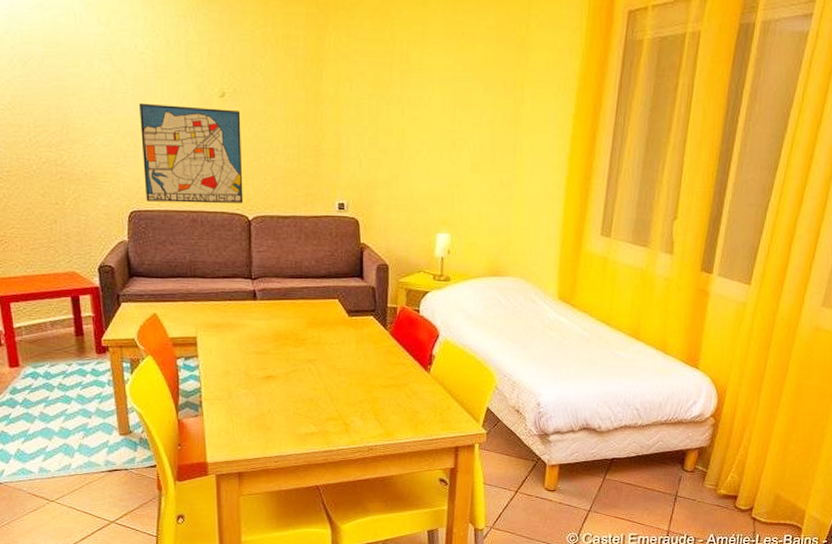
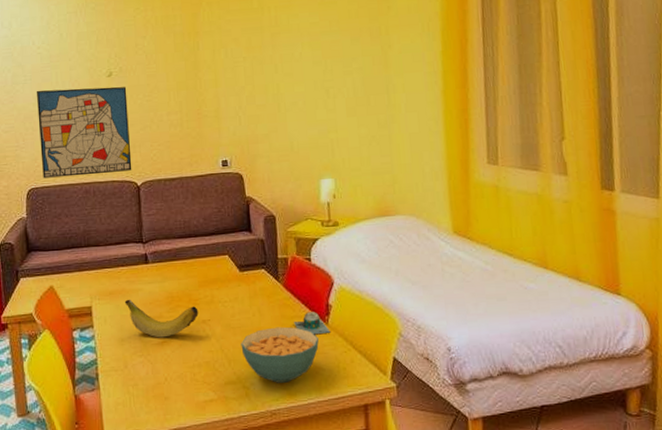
fruit: none [230,333,305,373] -> present [124,299,199,338]
cereal bowl: none [344,371,420,423] -> present [241,327,320,383]
mug: none [397,360,431,382] -> present [294,312,331,335]

